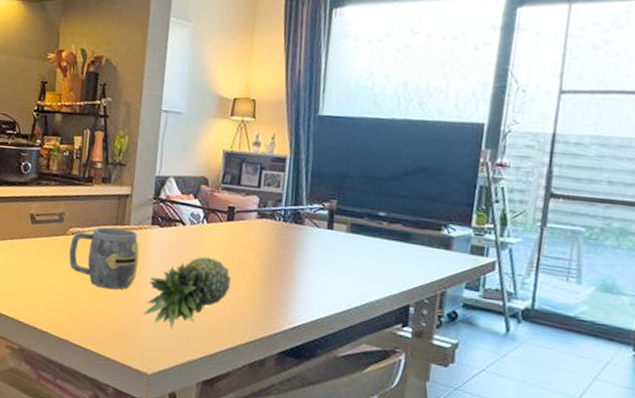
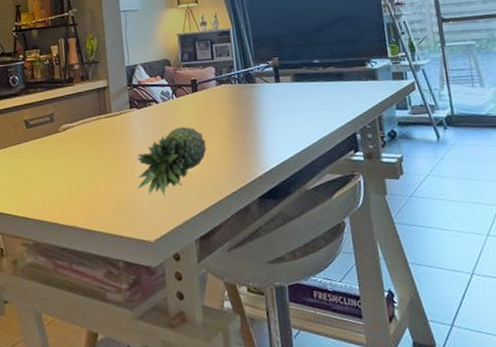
mug: present [69,227,140,290] -> none [63,117,125,173]

